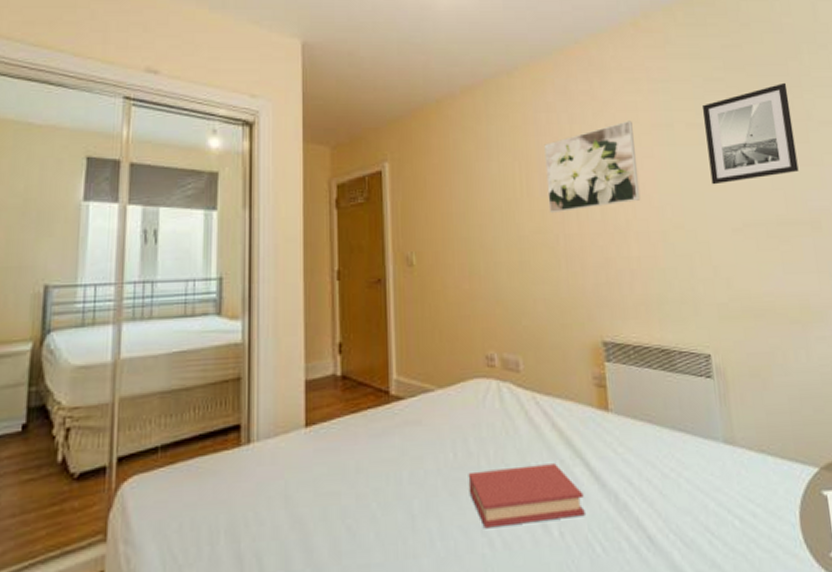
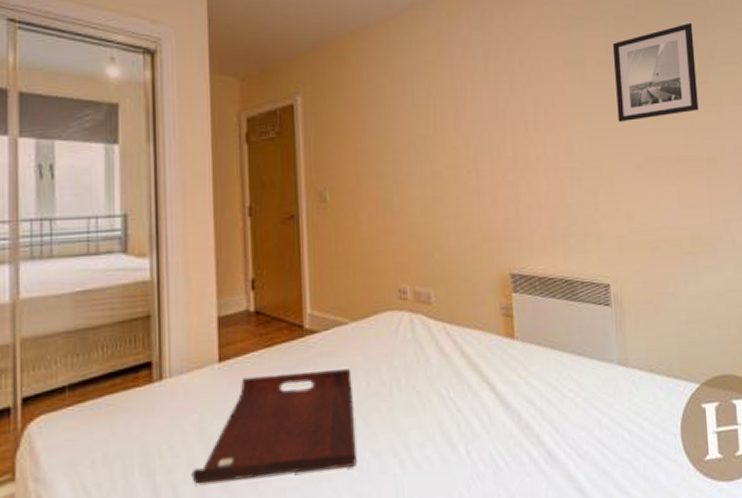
serving tray: none [275,438,443,555] -> present [191,369,357,485]
book: present [468,463,585,529] -> none [380,388,490,451]
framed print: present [544,121,641,214] -> none [459,57,551,150]

